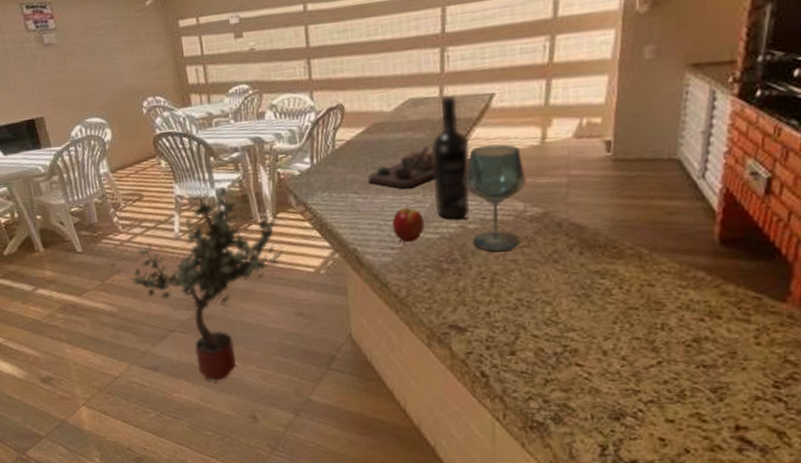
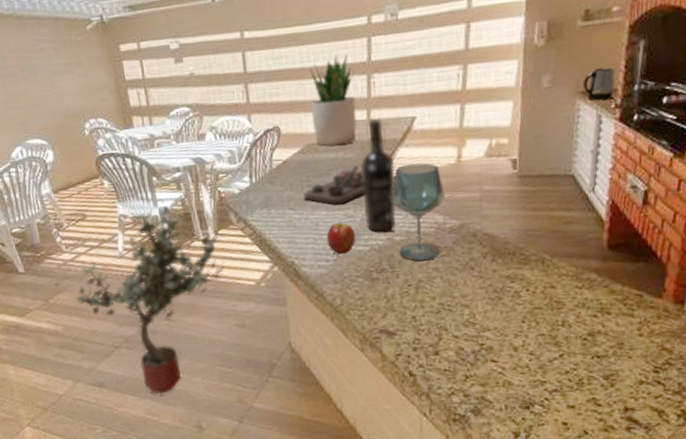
planter: none [377,25,428,126] -> present [309,53,357,146]
kettle: none [693,35,736,74] -> present [582,66,616,101]

